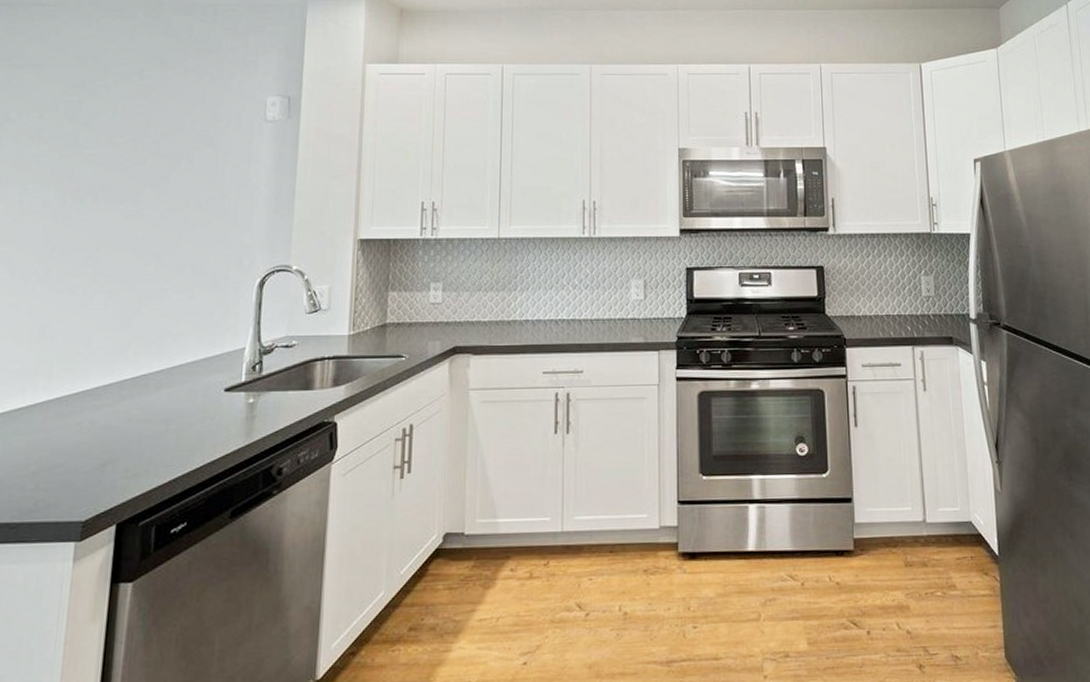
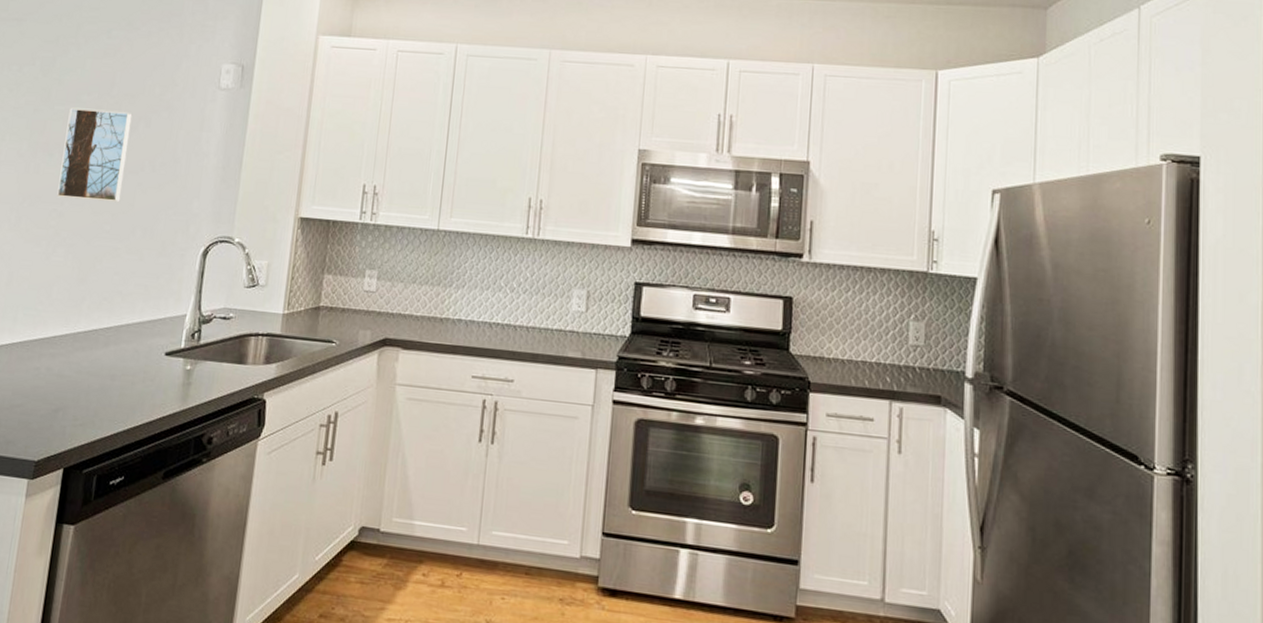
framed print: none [91,150,173,244] -> present [57,107,133,203]

